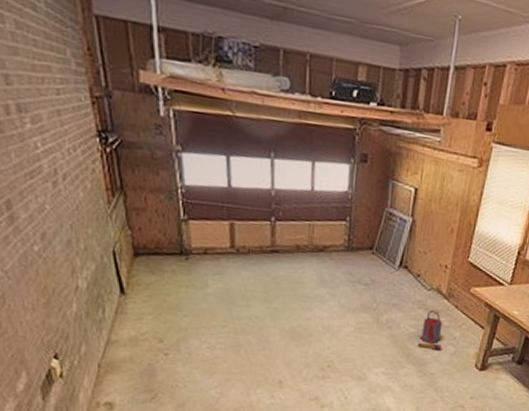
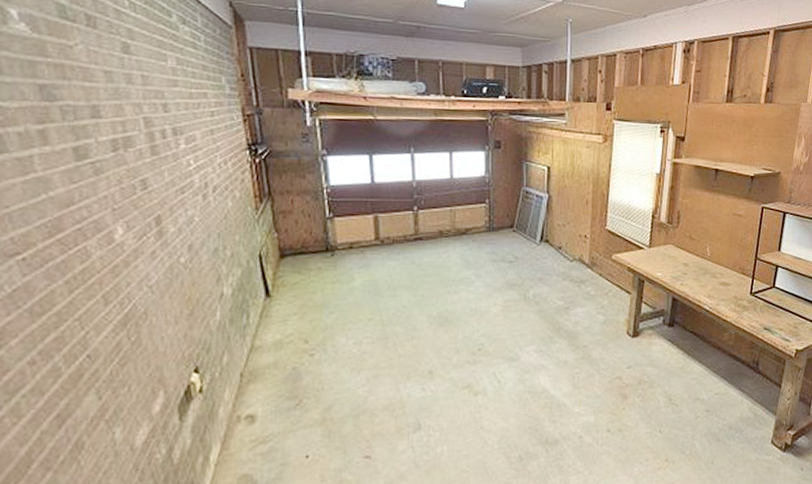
bucket: present [417,309,443,350] -> none [566,280,592,321]

